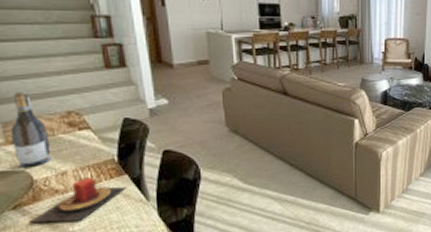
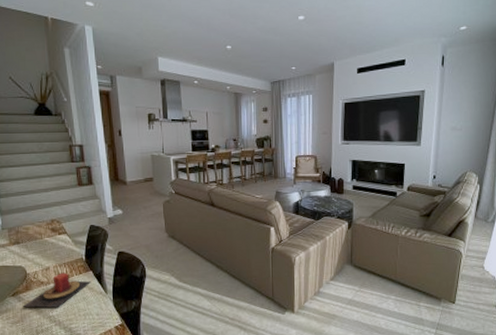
wine bottle: present [11,92,52,168] -> none [14,205,40,264]

